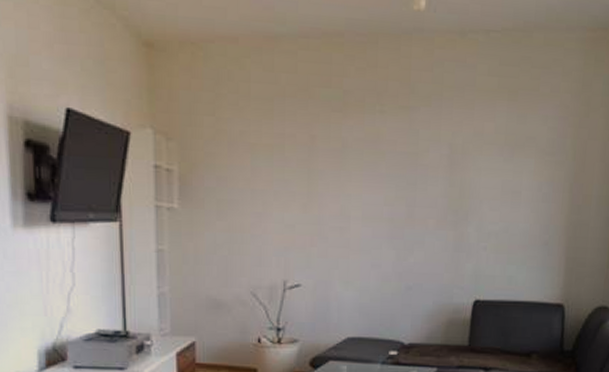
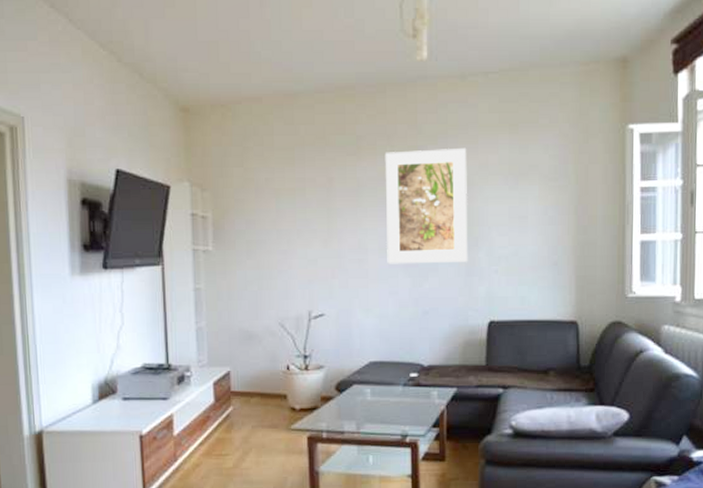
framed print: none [371,111,462,237] -> present [384,147,468,264]

